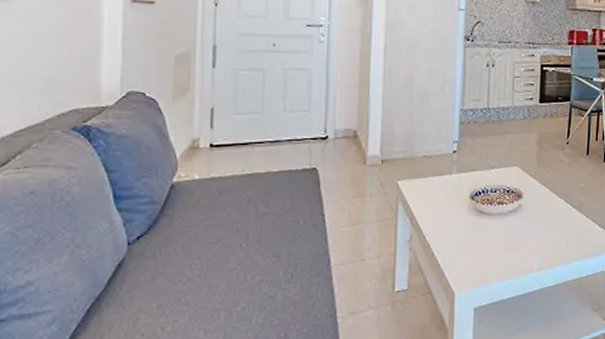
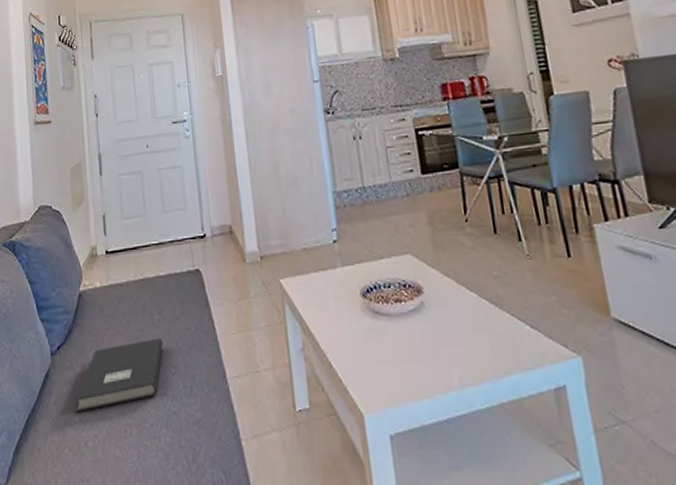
book: none [154,229,267,299] -> present [75,338,163,412]

